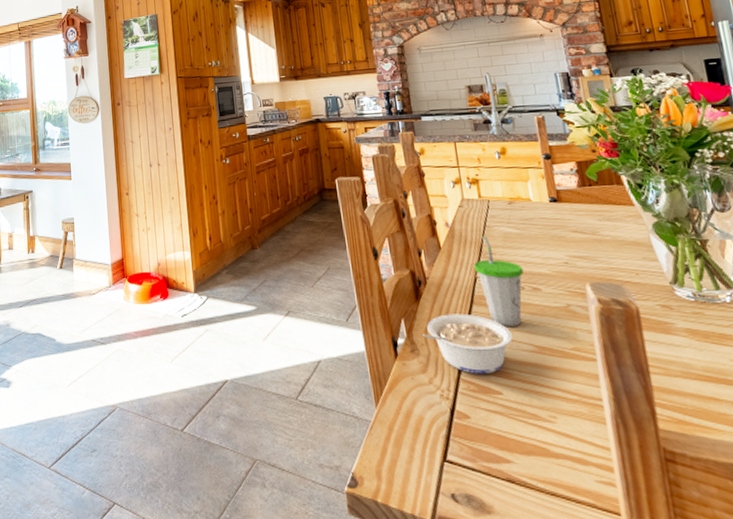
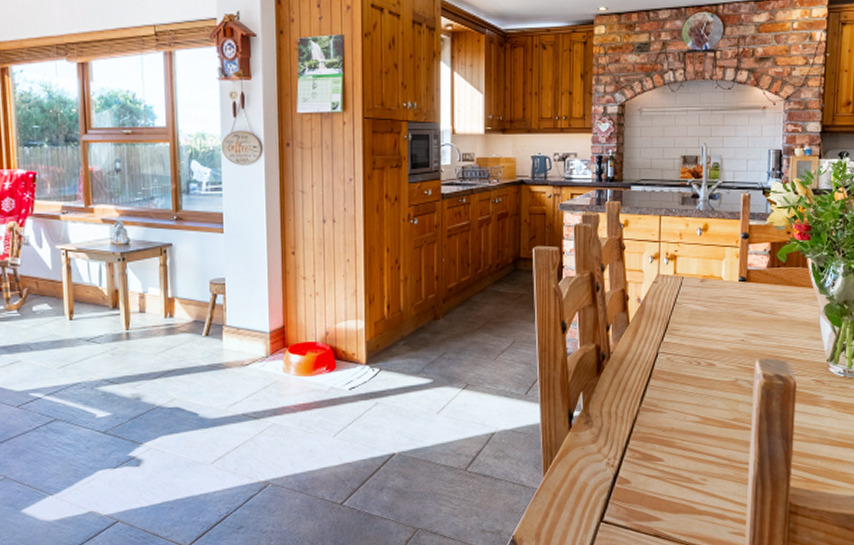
legume: present [421,313,513,374] -> none [597,387,681,443]
cup: present [474,236,524,327] -> none [658,312,703,400]

